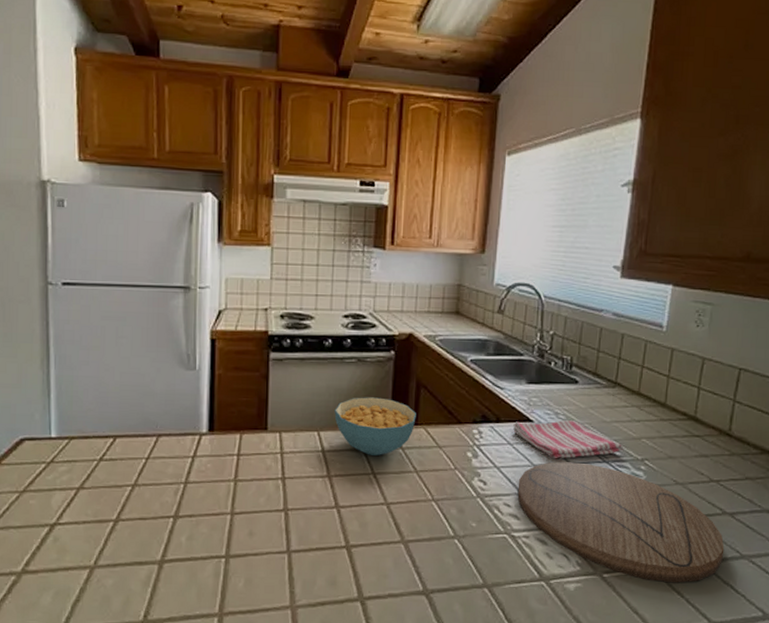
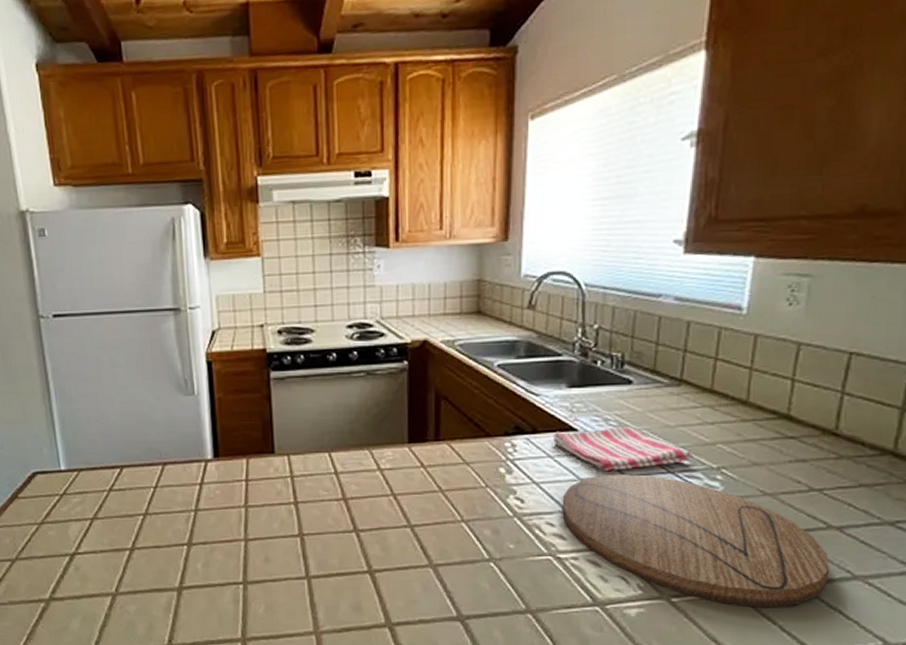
cereal bowl: present [334,397,416,456] -> none [345,413,438,475]

